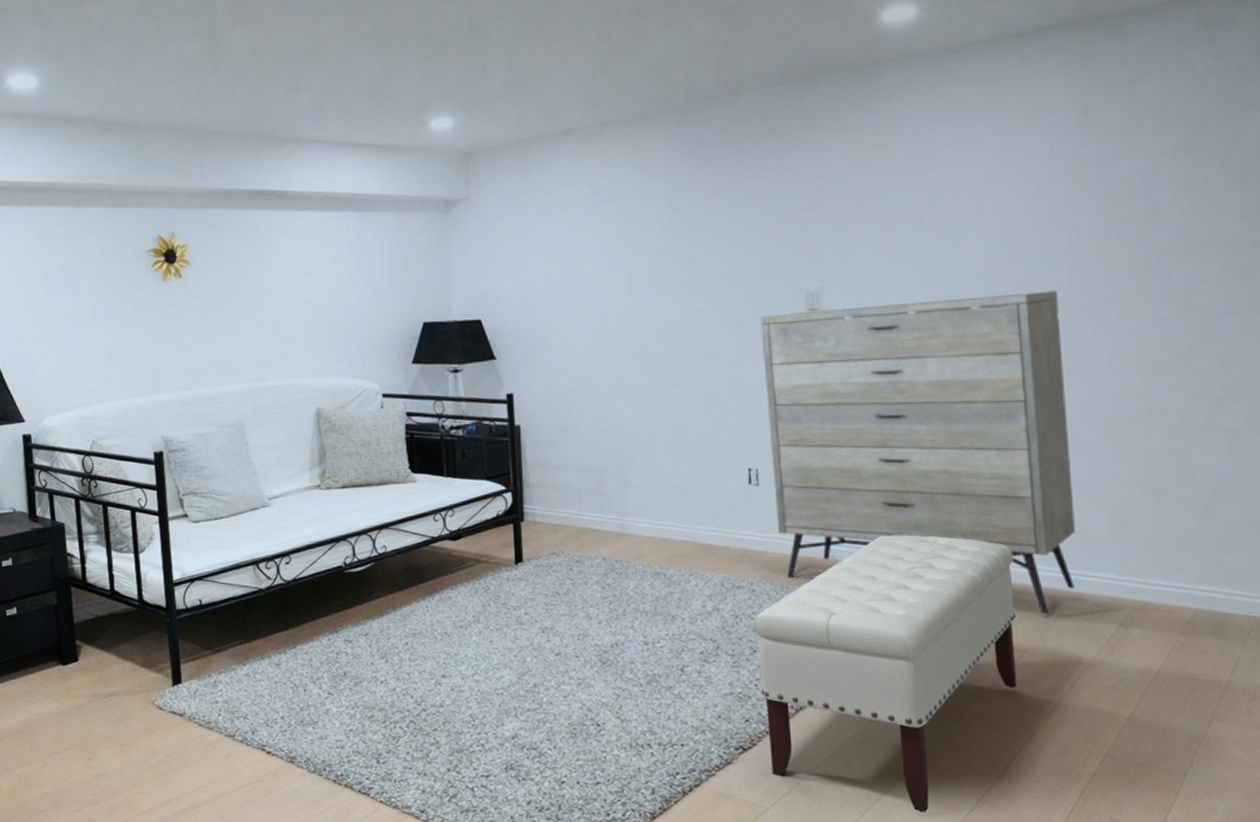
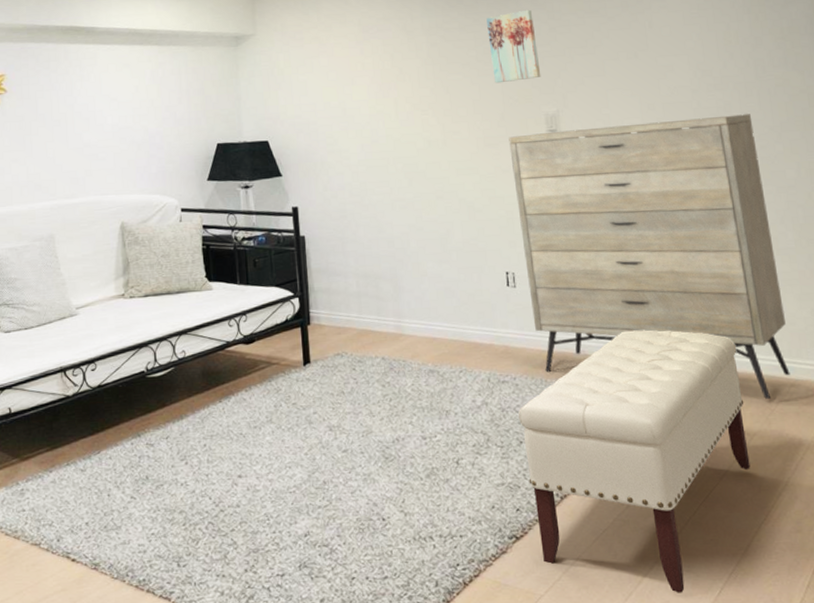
wall art: none [742,167,804,255] -> present [486,9,541,84]

